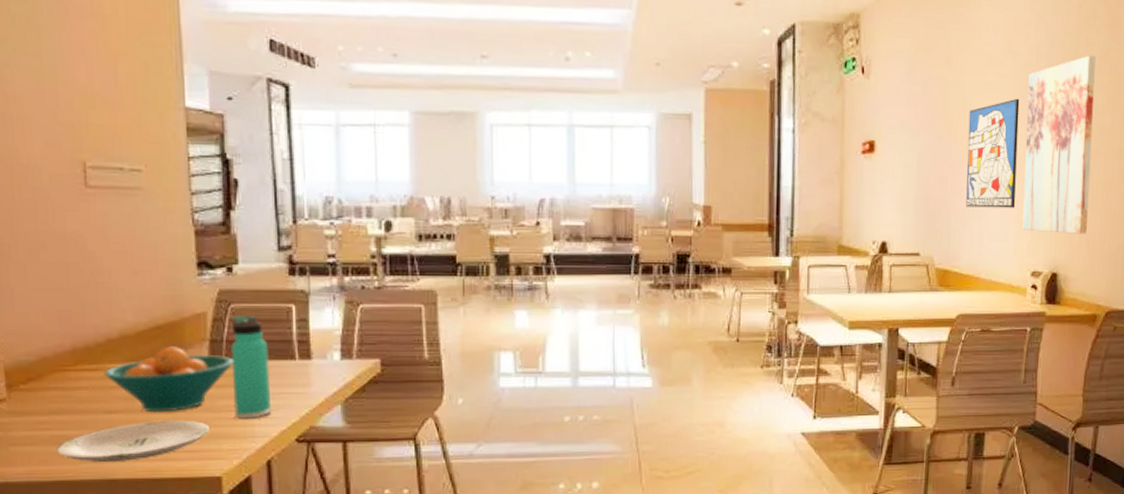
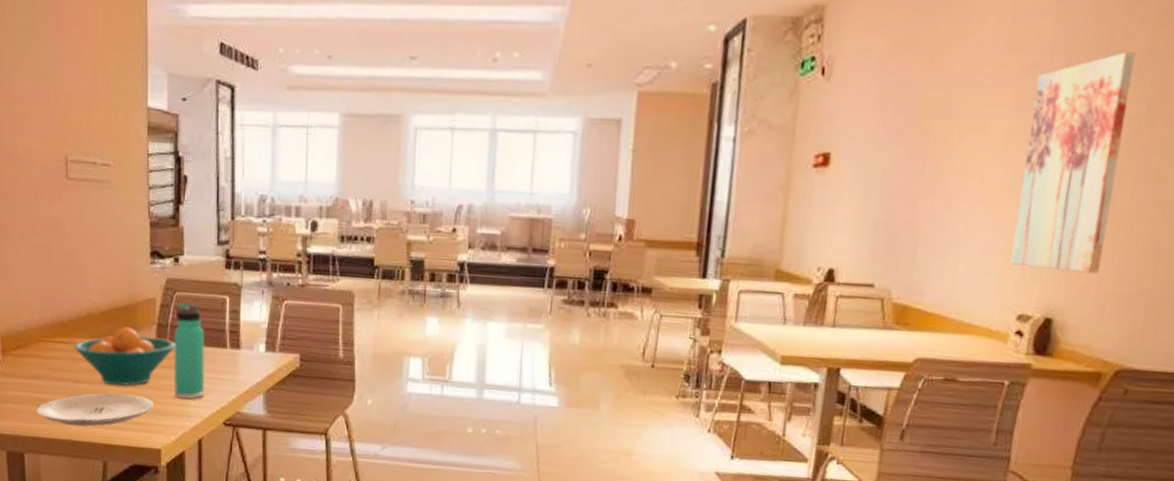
wall art: present [966,98,1020,208] -> none [938,105,1023,238]

